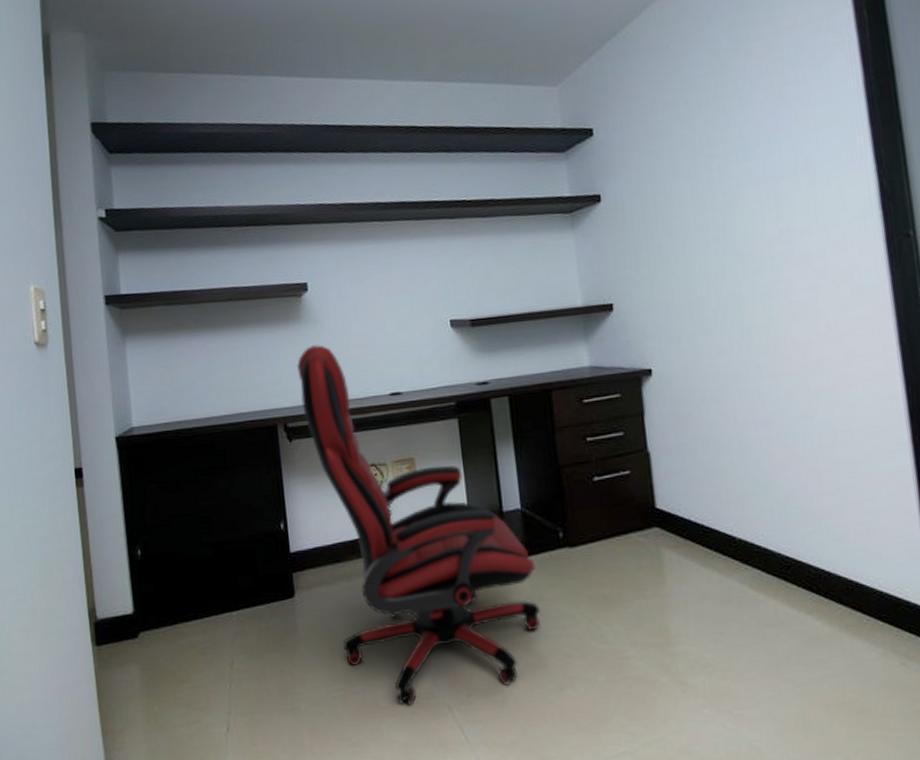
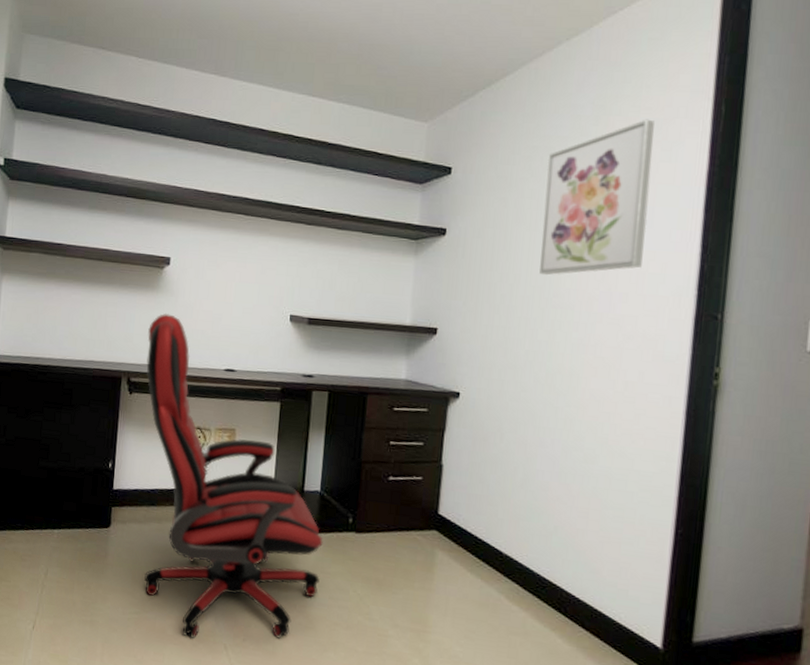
wall art: none [693,39,817,225] -> present [539,119,654,276]

